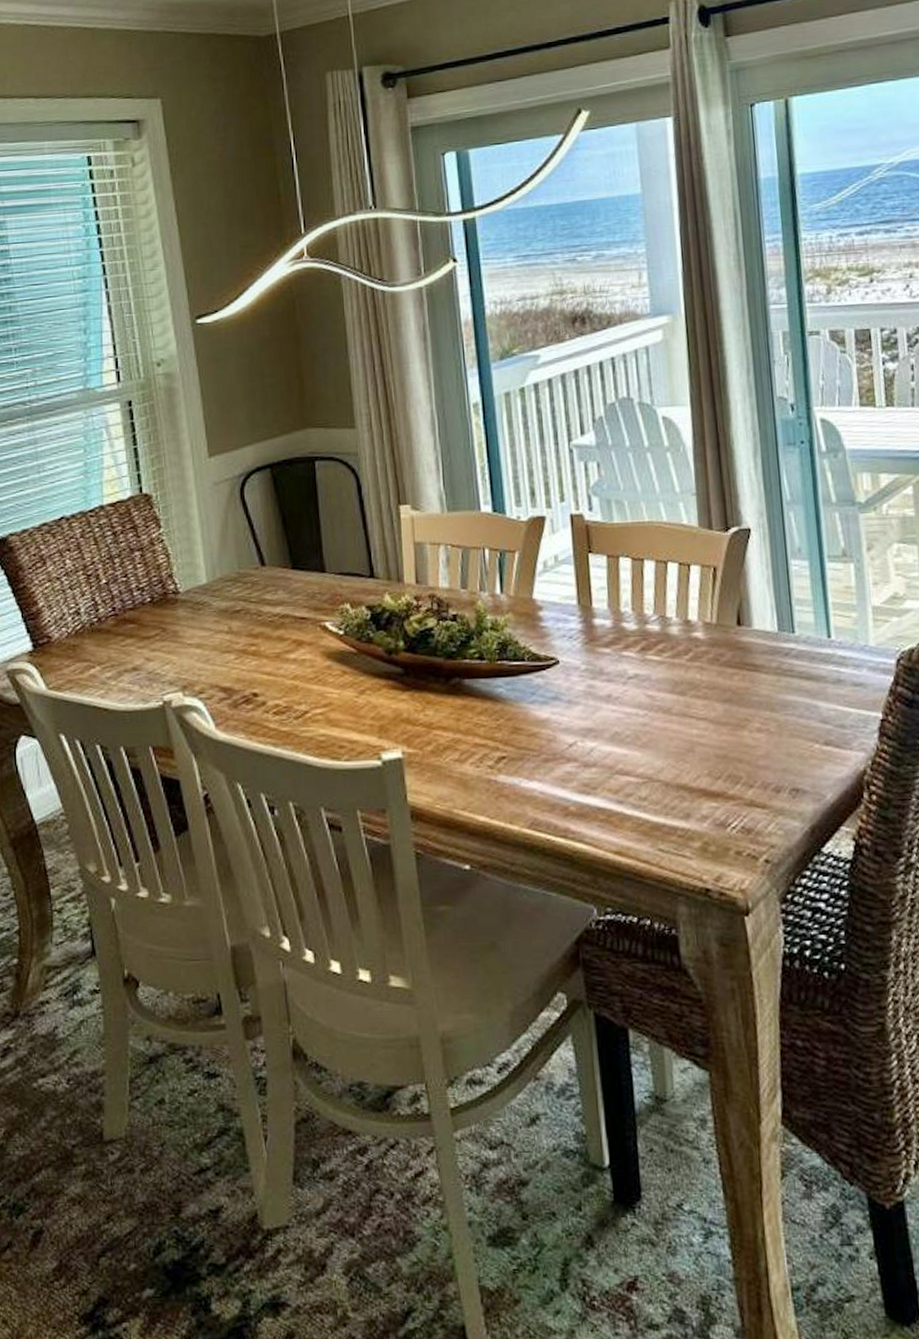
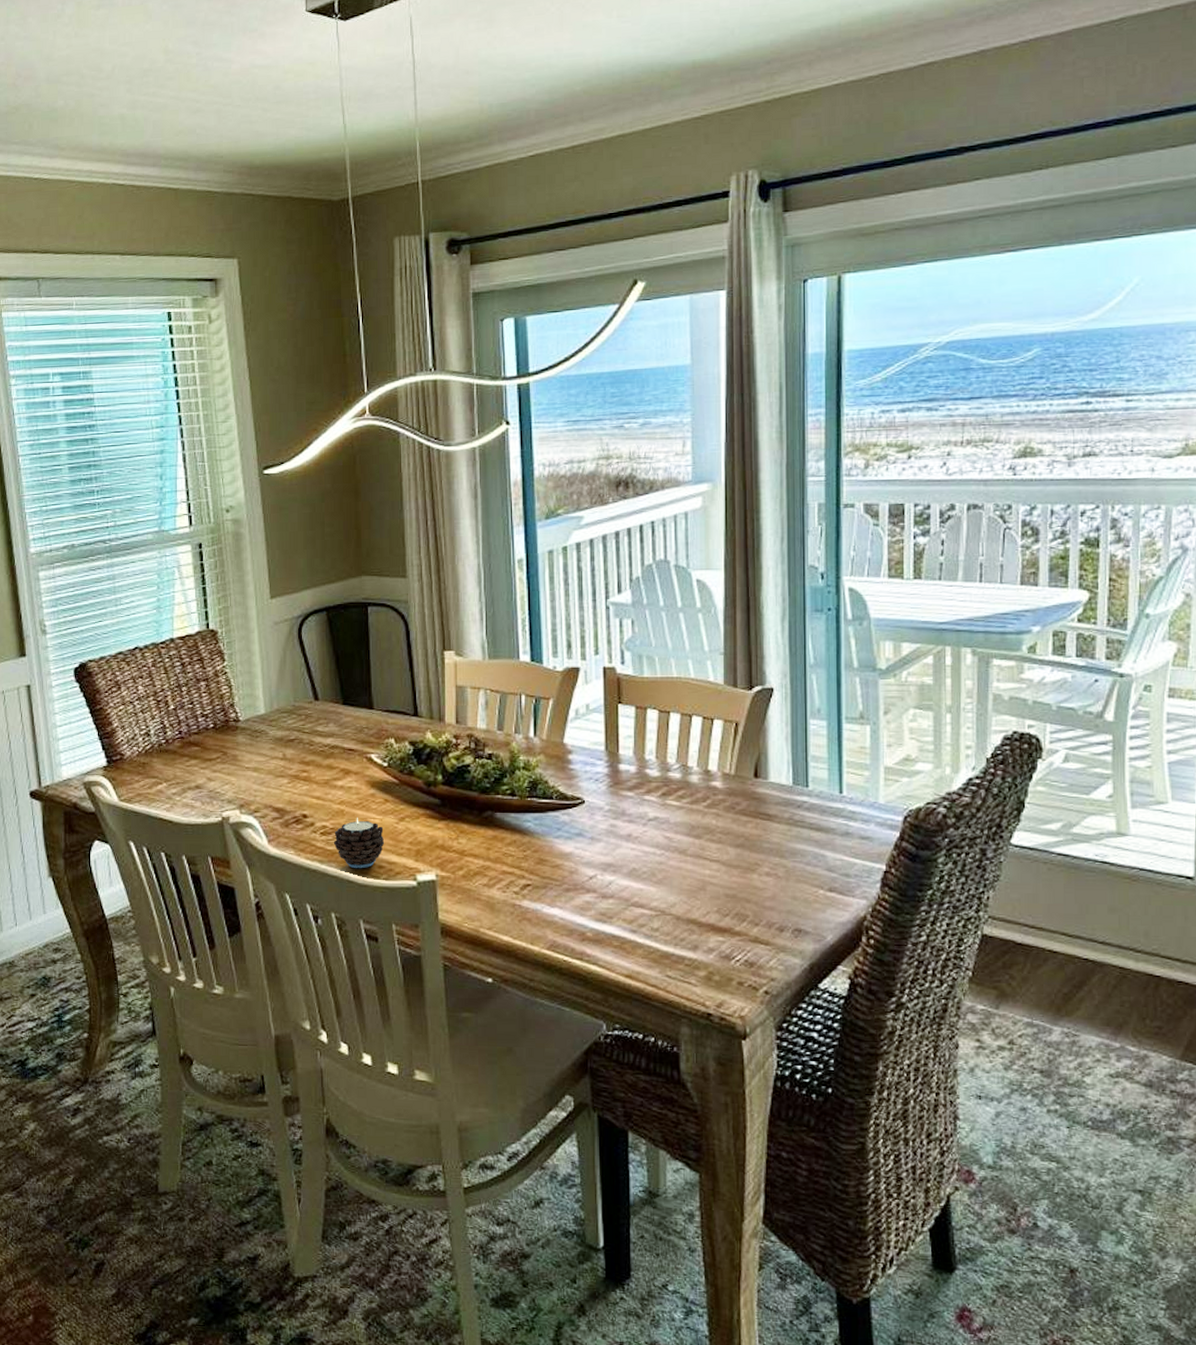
candle: none [288,693,345,751] -> present [333,818,385,869]

